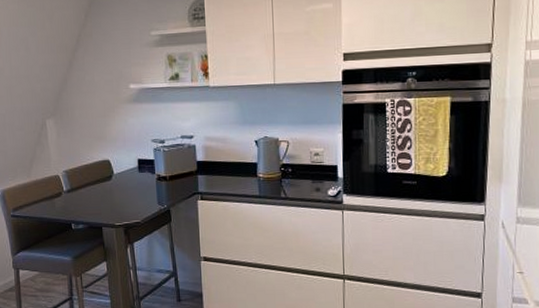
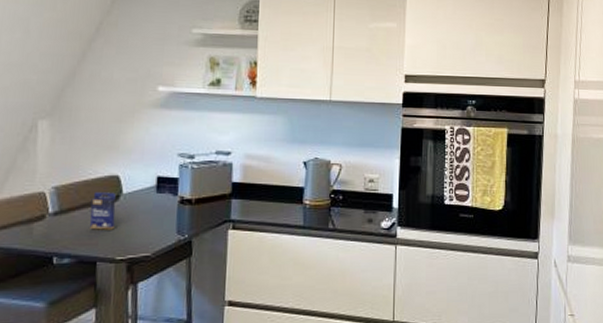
small box: none [92,173,111,203] -> present [89,192,116,230]

